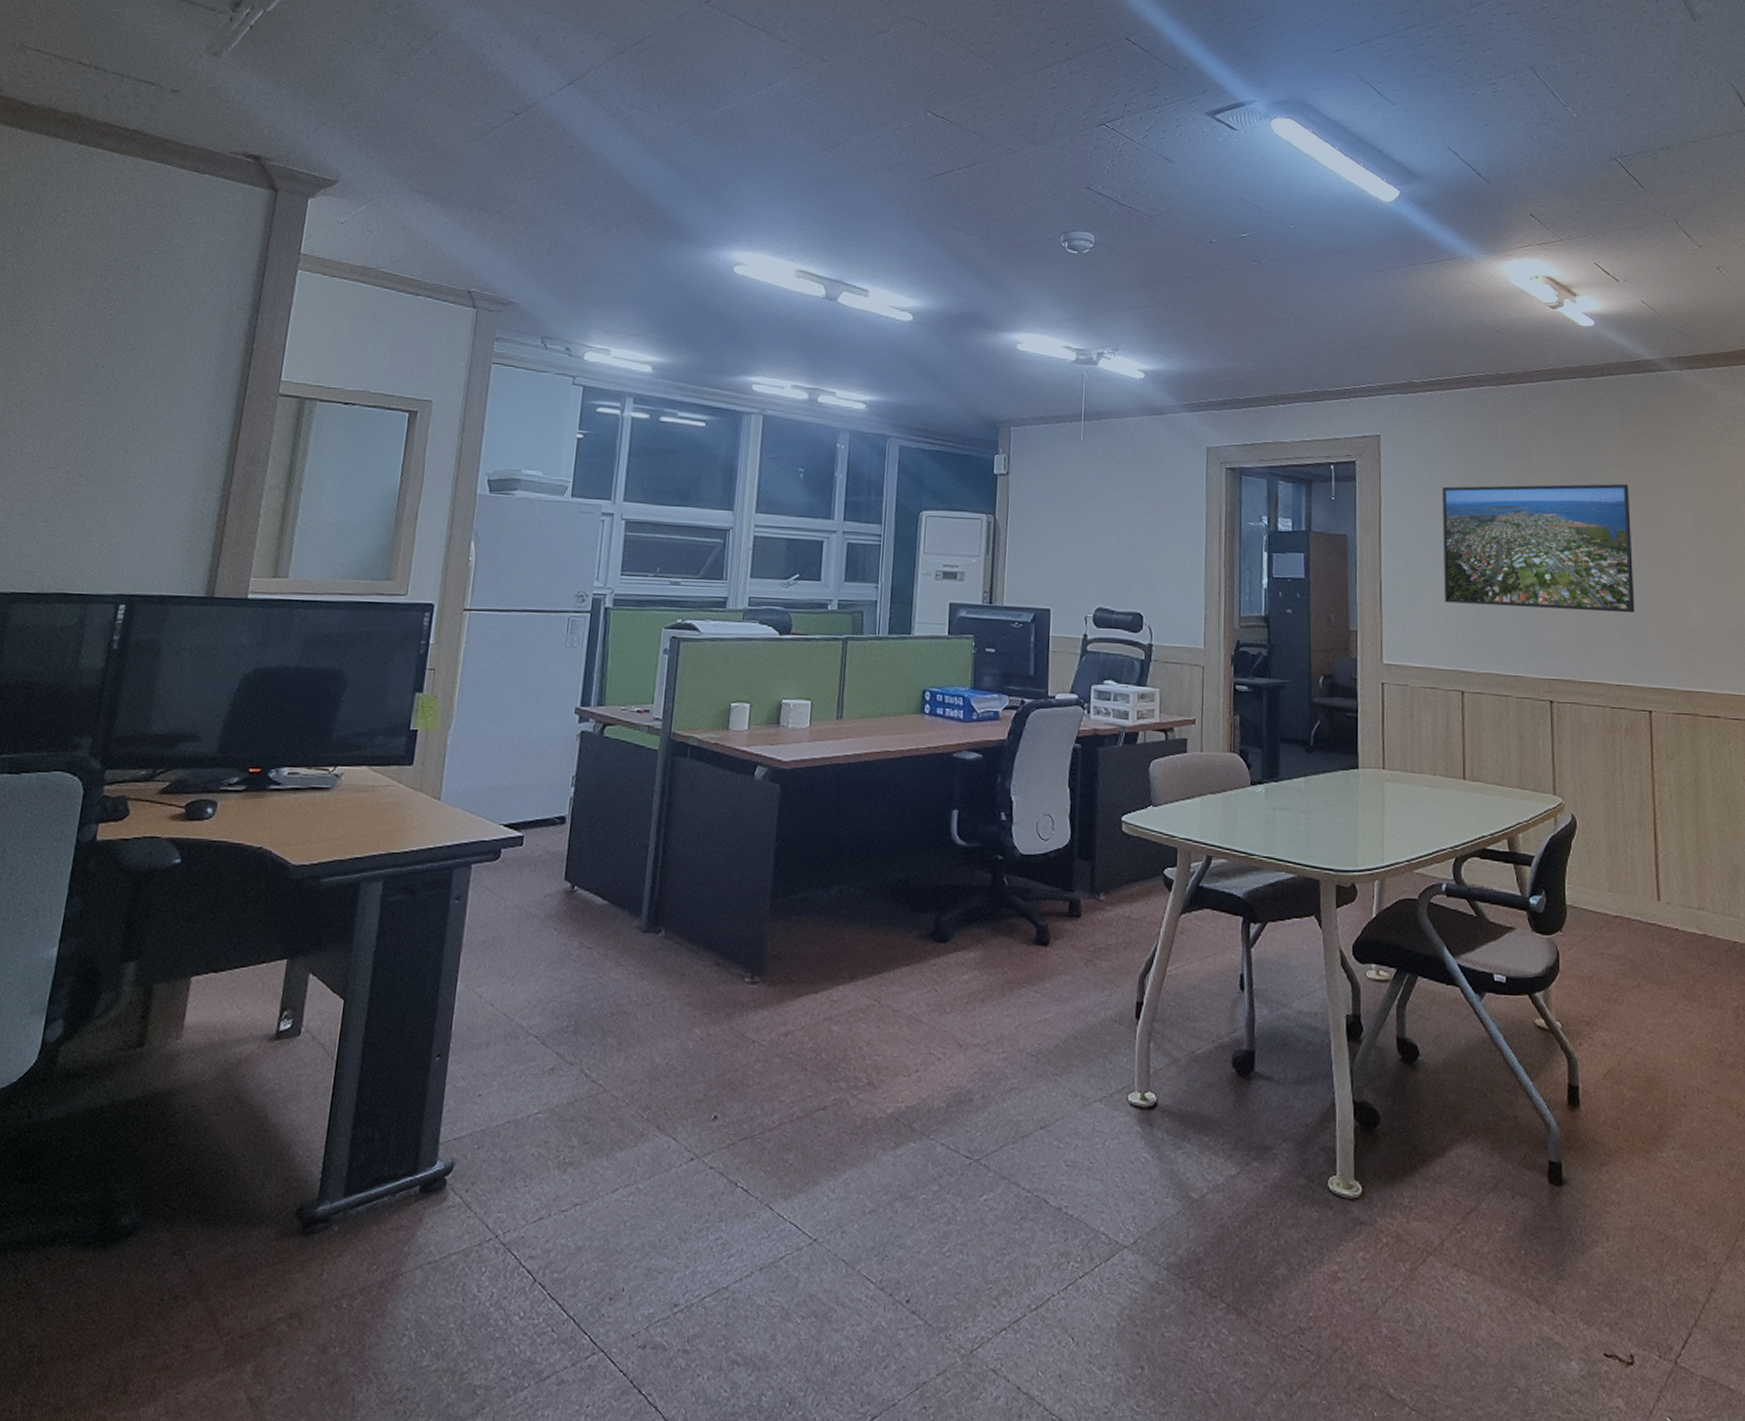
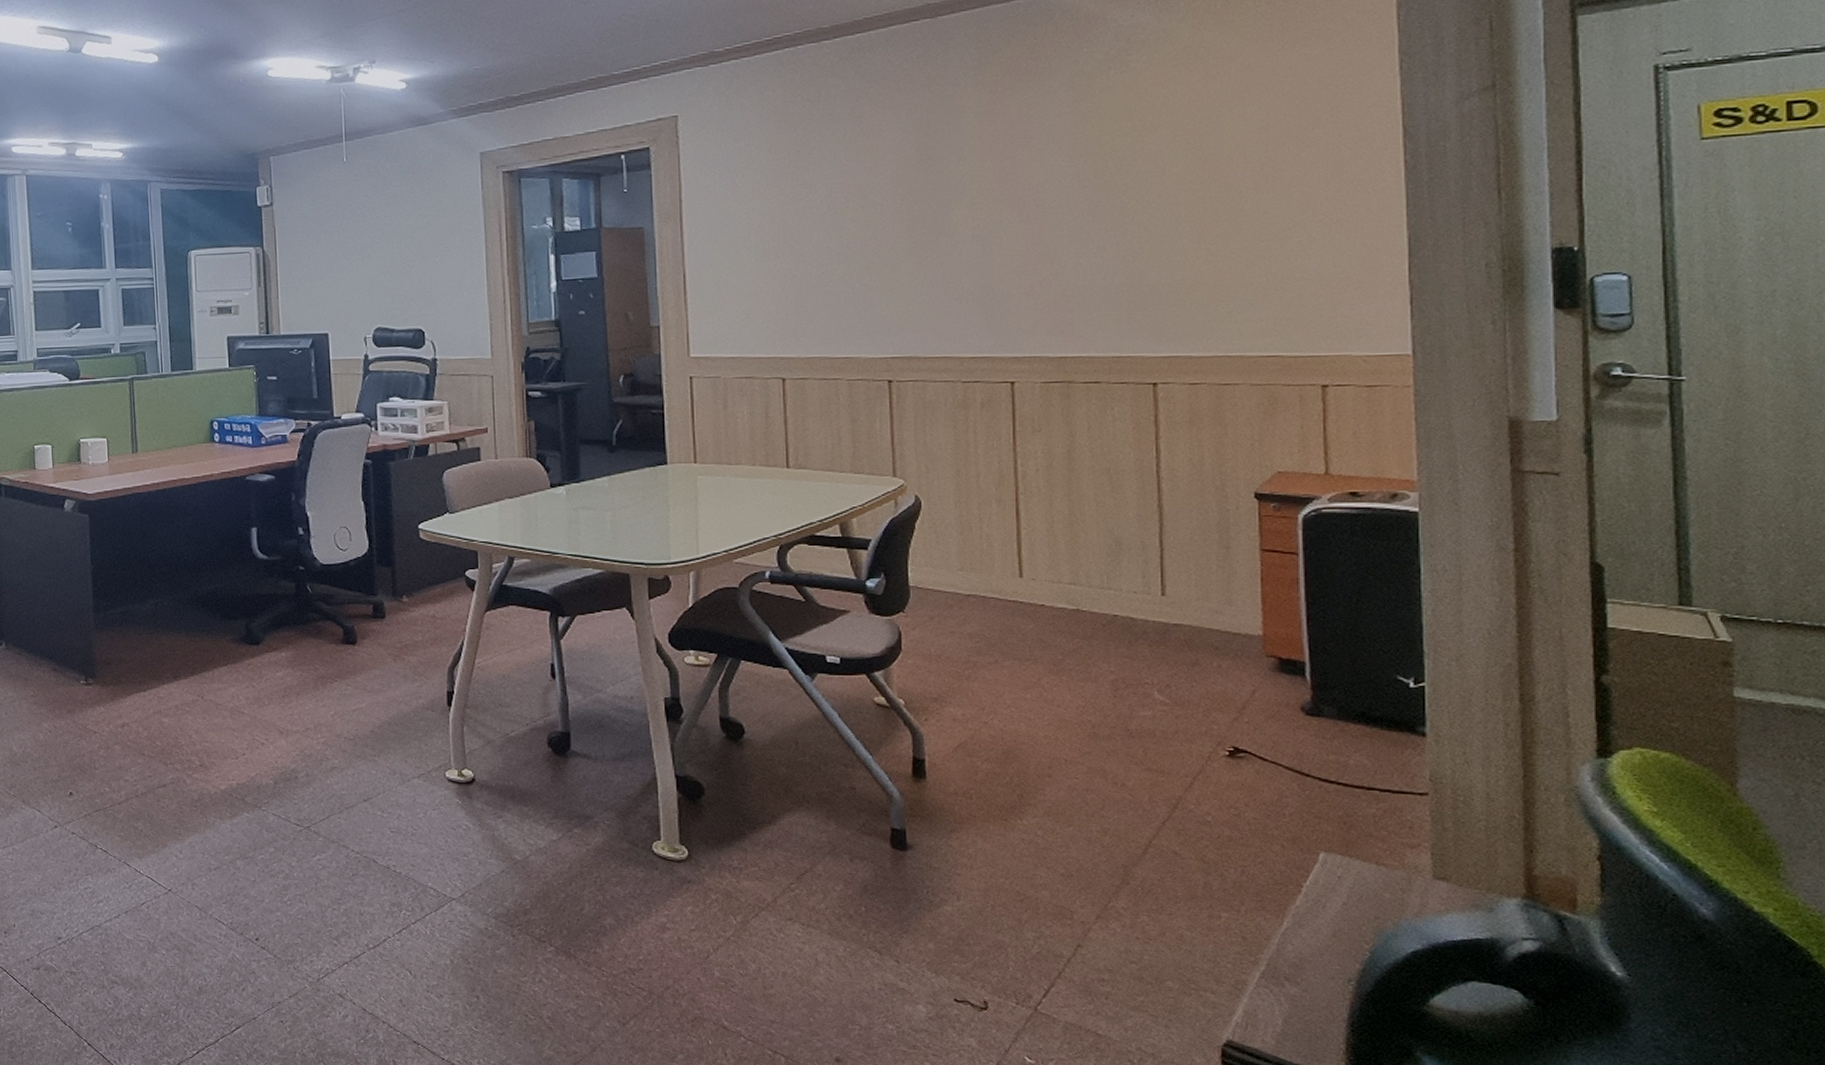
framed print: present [1442,483,1635,613] -> none [754,134,994,288]

